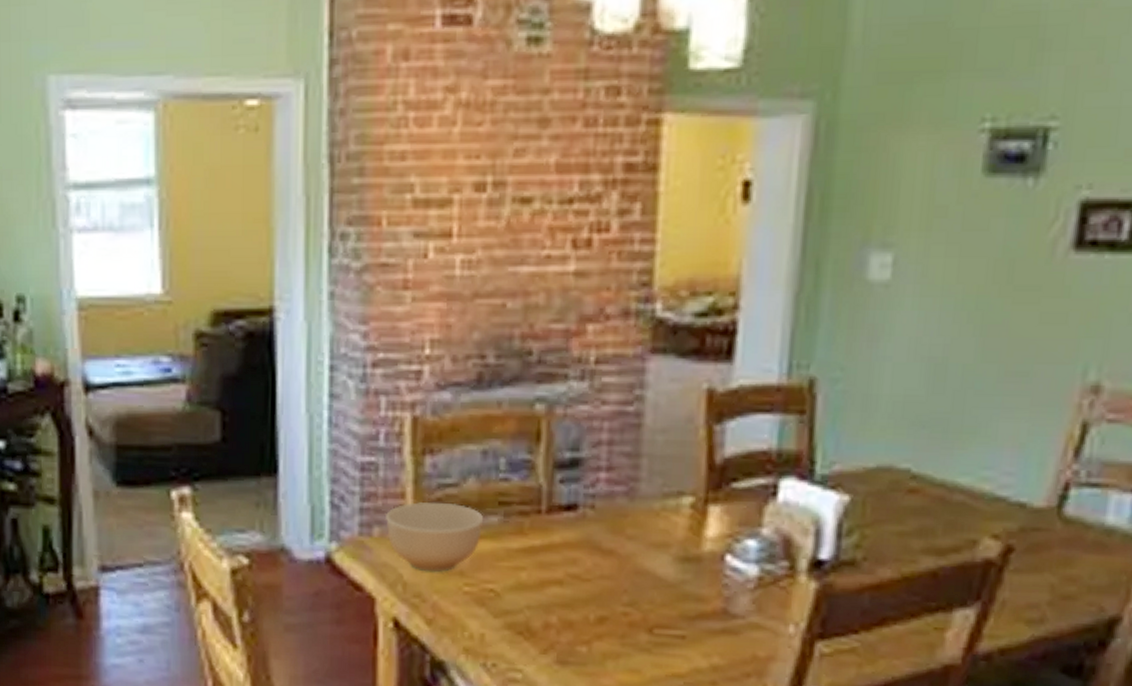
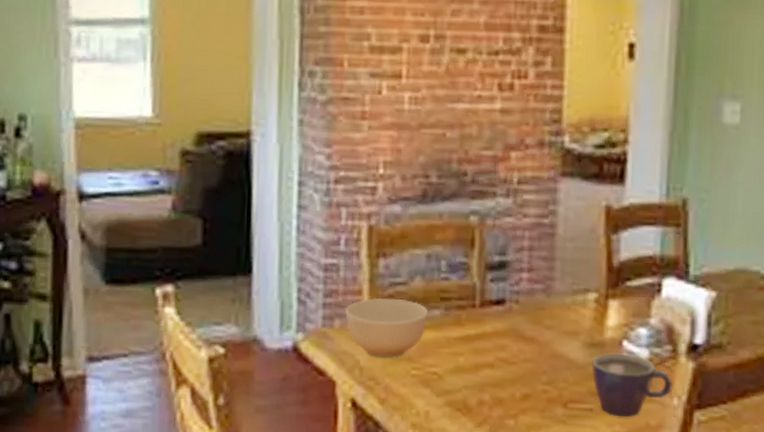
cup: none [685,569,788,646] -> present [592,353,672,416]

